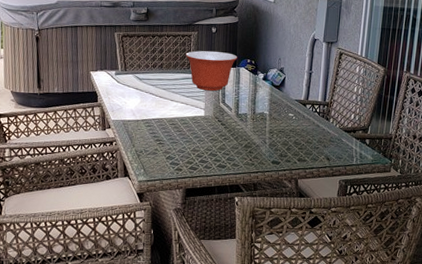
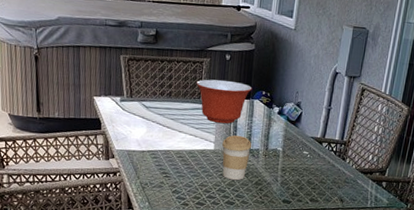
coffee cup: none [212,101,240,145] -> present [222,135,252,181]

